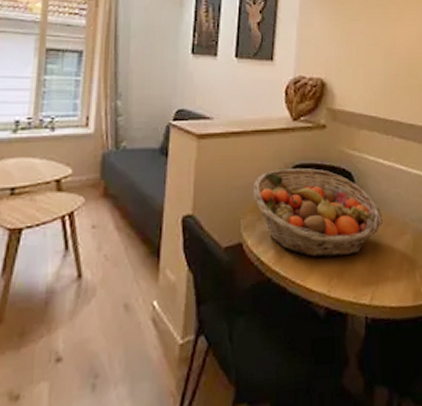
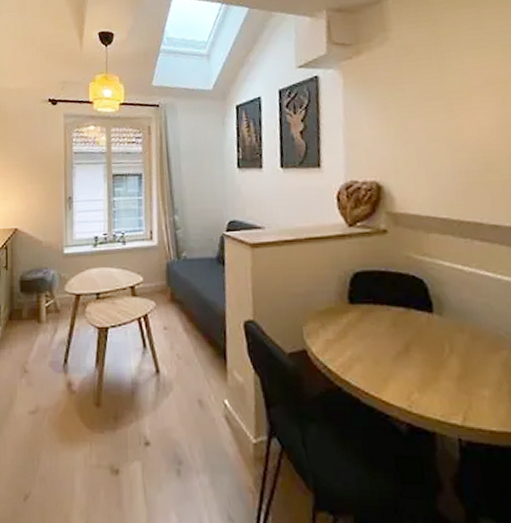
fruit basket: present [253,168,383,258] -> none [312,275,470,370]

